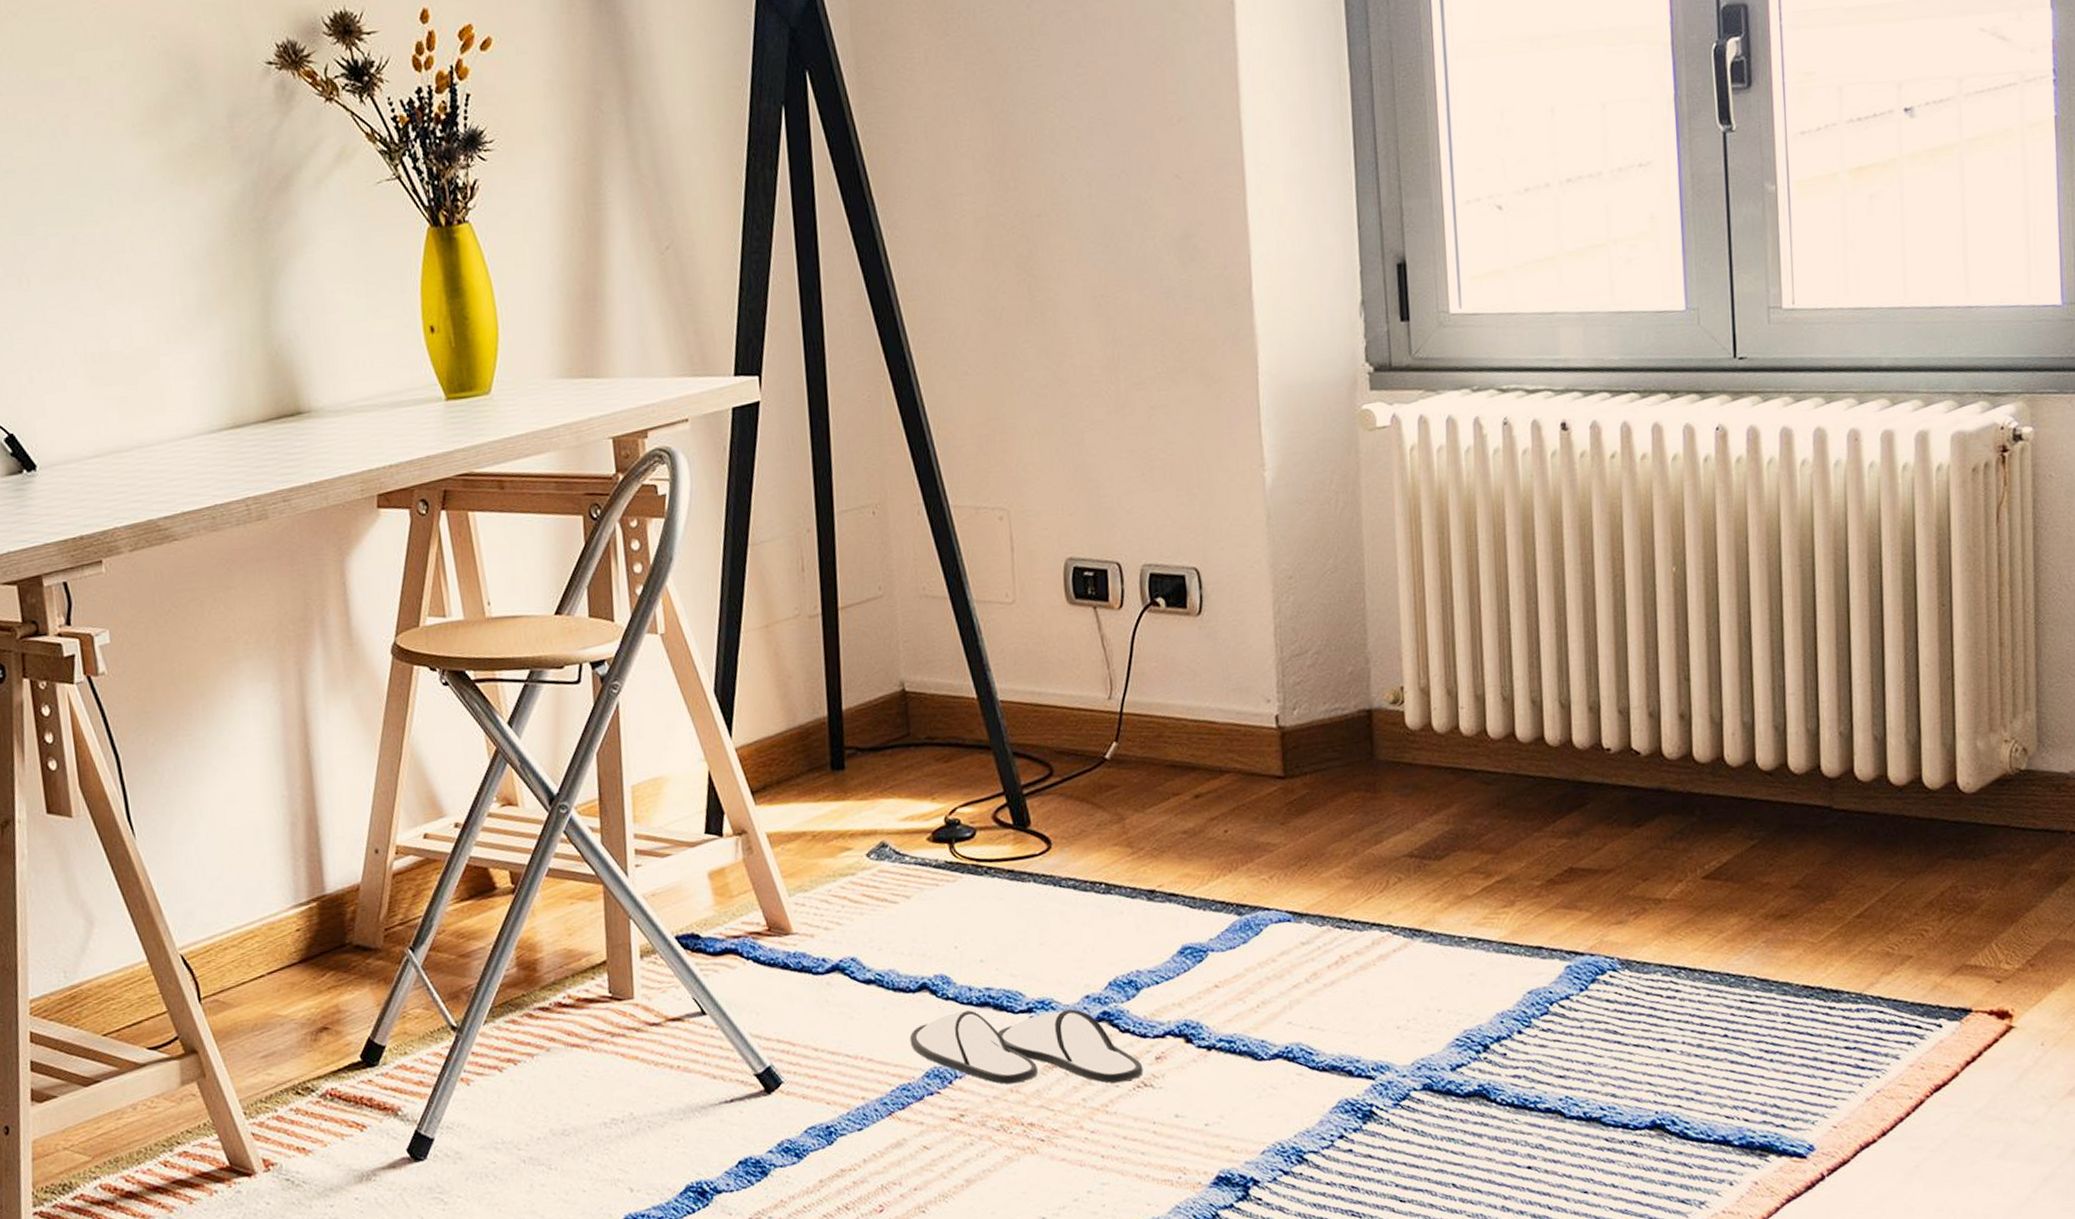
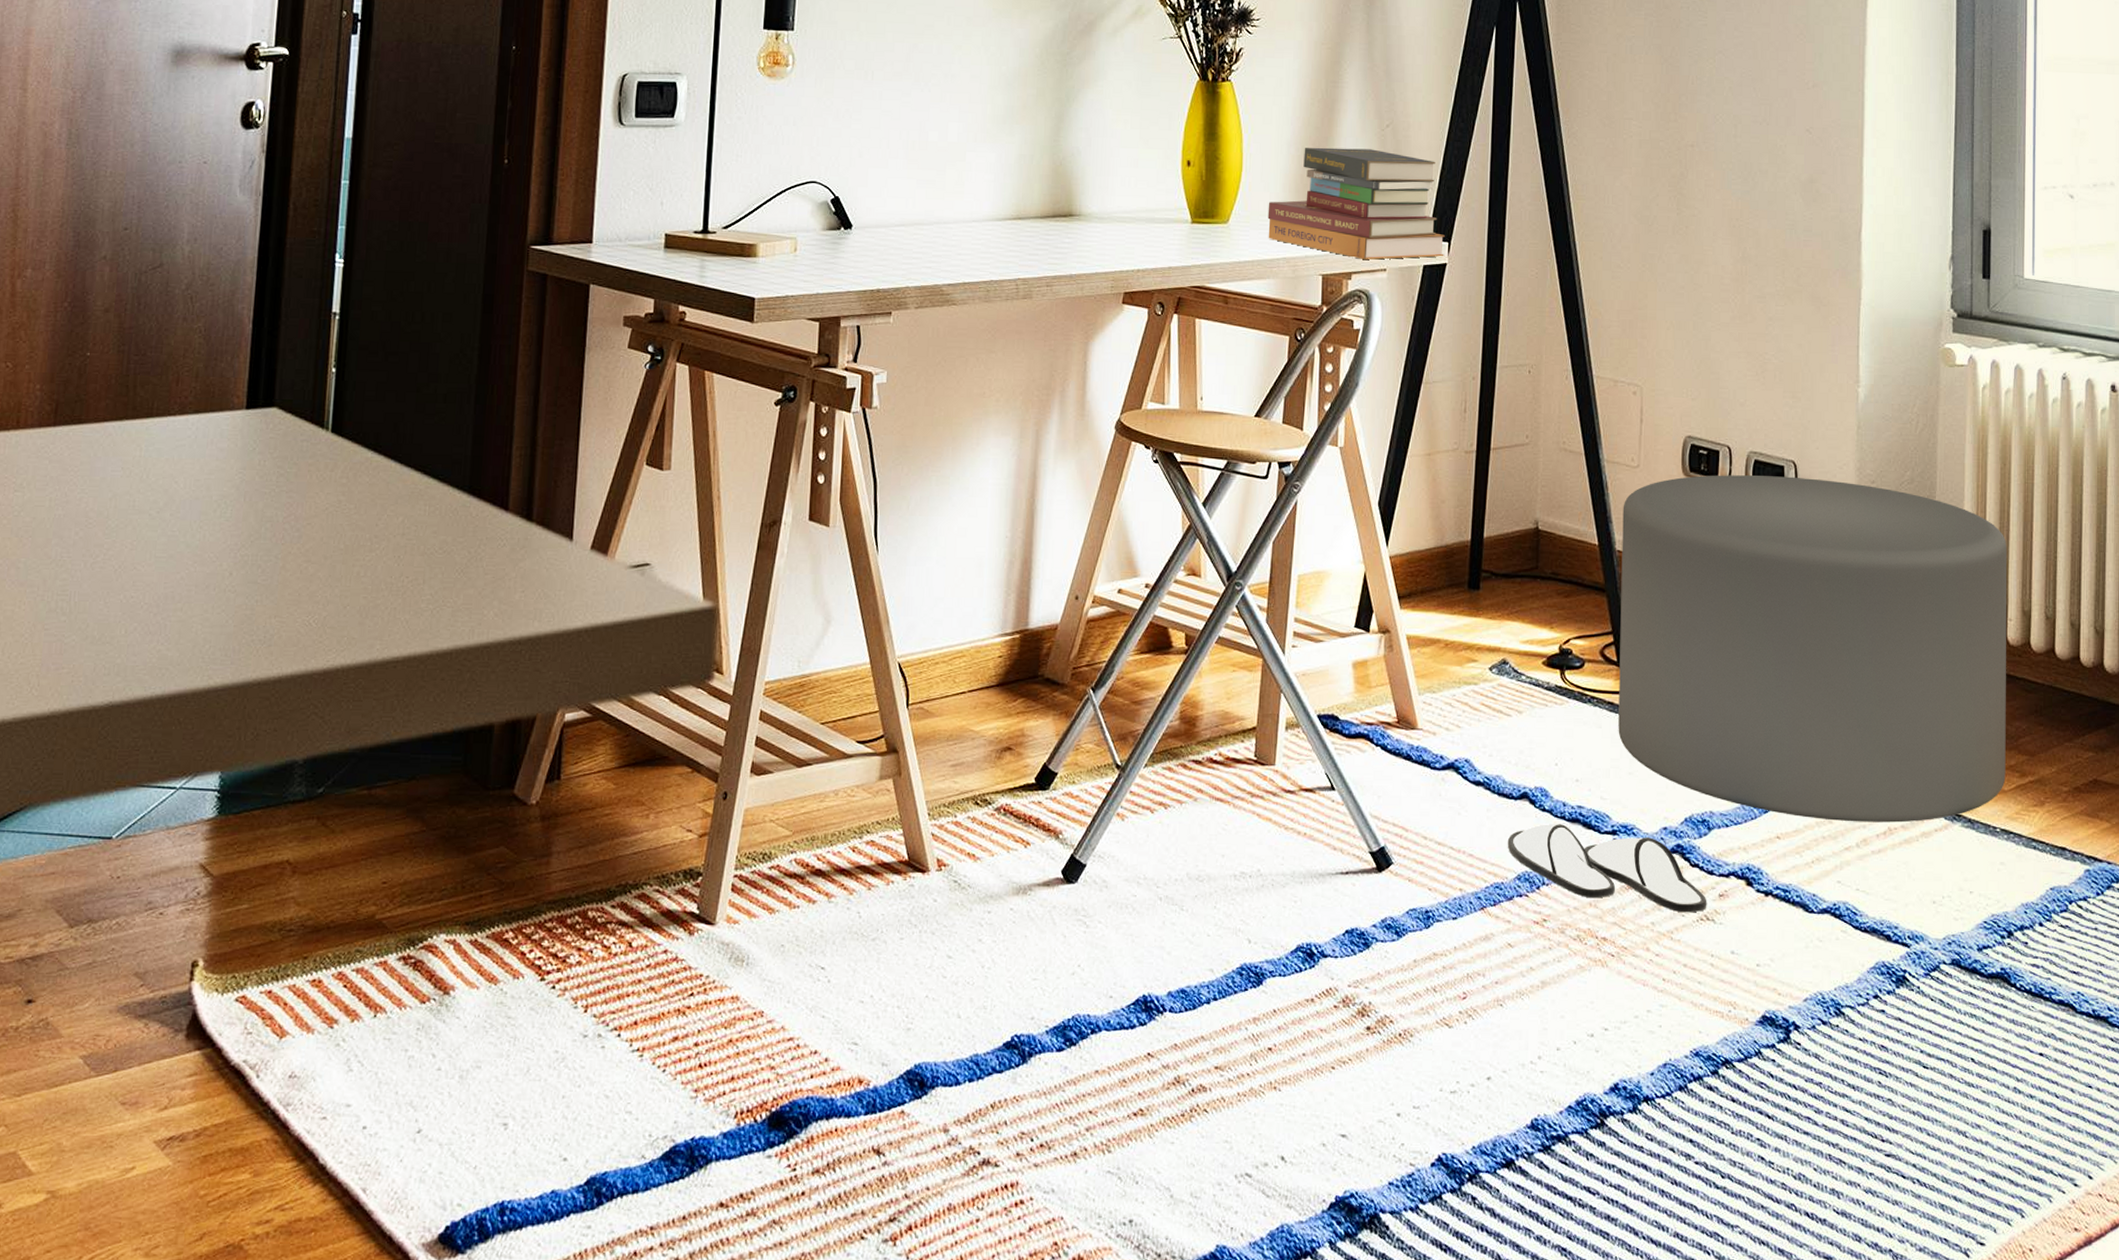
books: none [535,278,756,412] -> present [1267,147,1445,260]
pouf: none [1001,582,1469,961] -> present [1618,475,2007,823]

